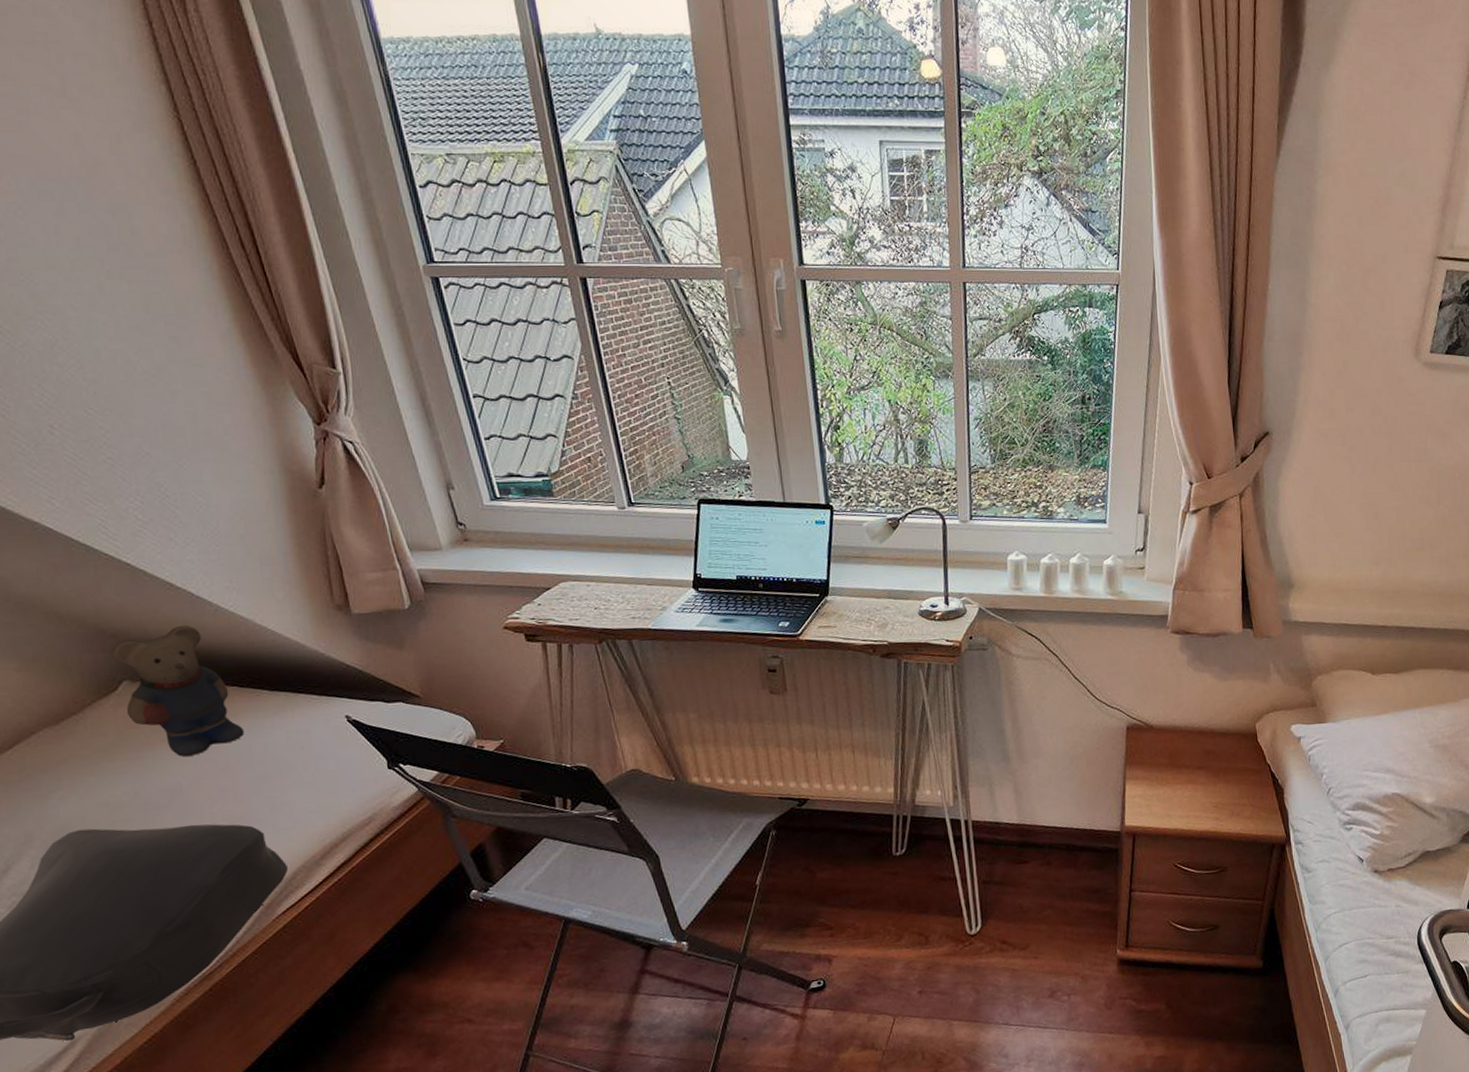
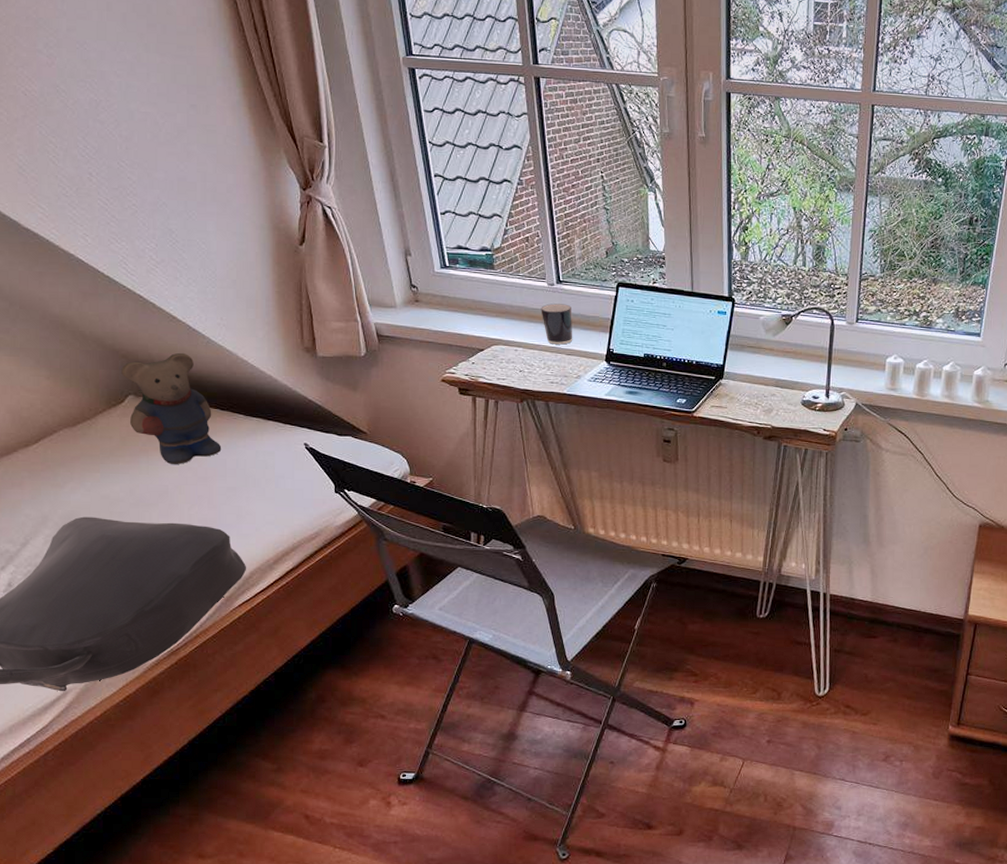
mug: none [612,528,653,575] -> present [541,303,573,345]

